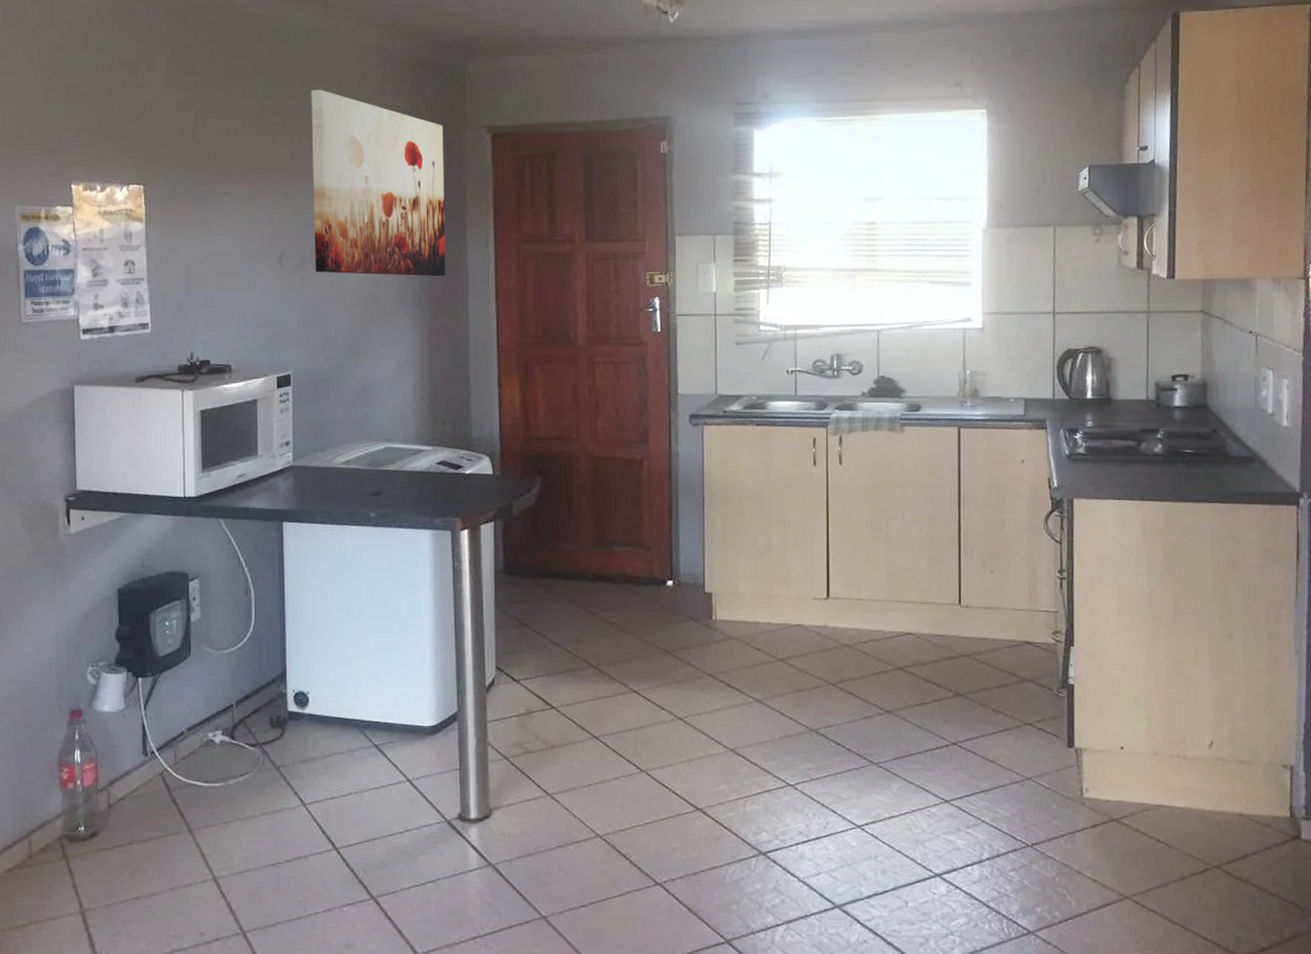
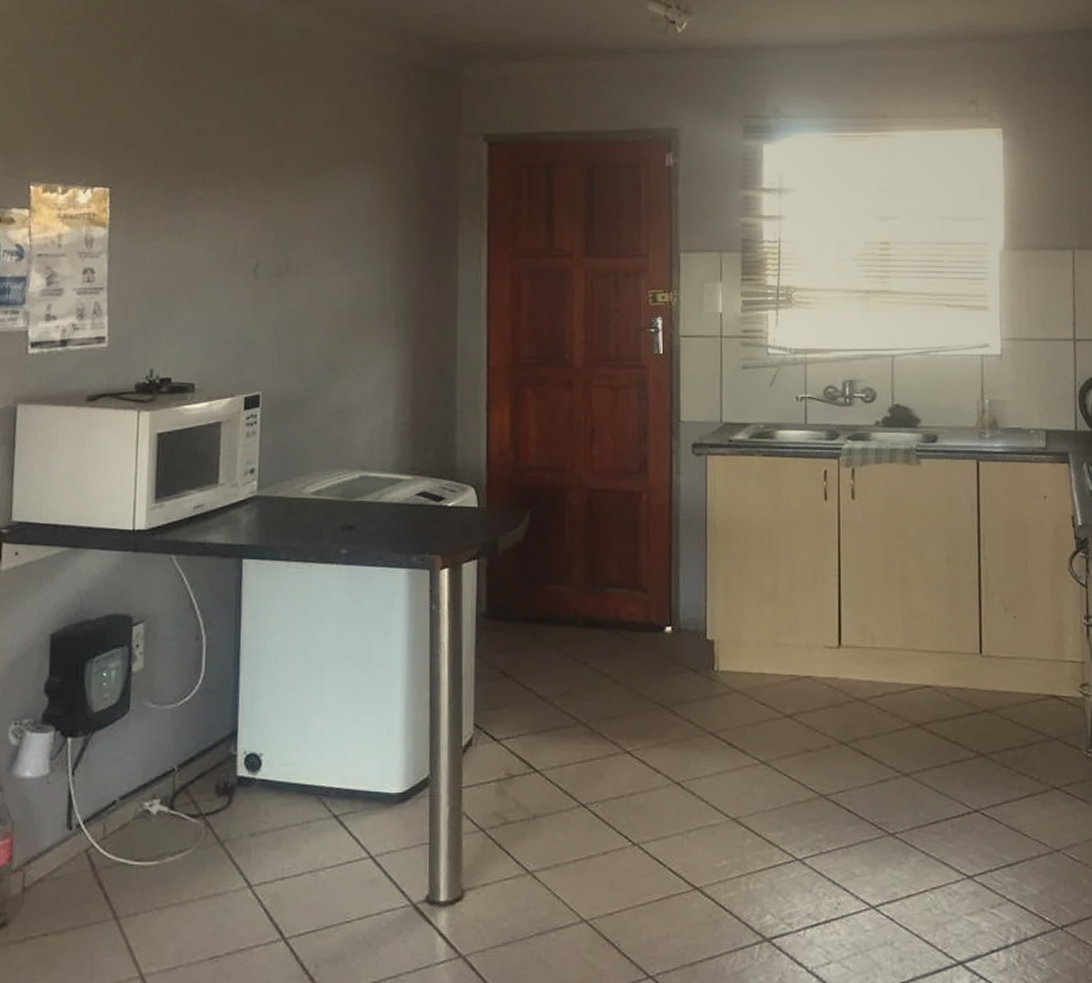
wall art: present [311,89,446,277] -> none [292,91,437,291]

